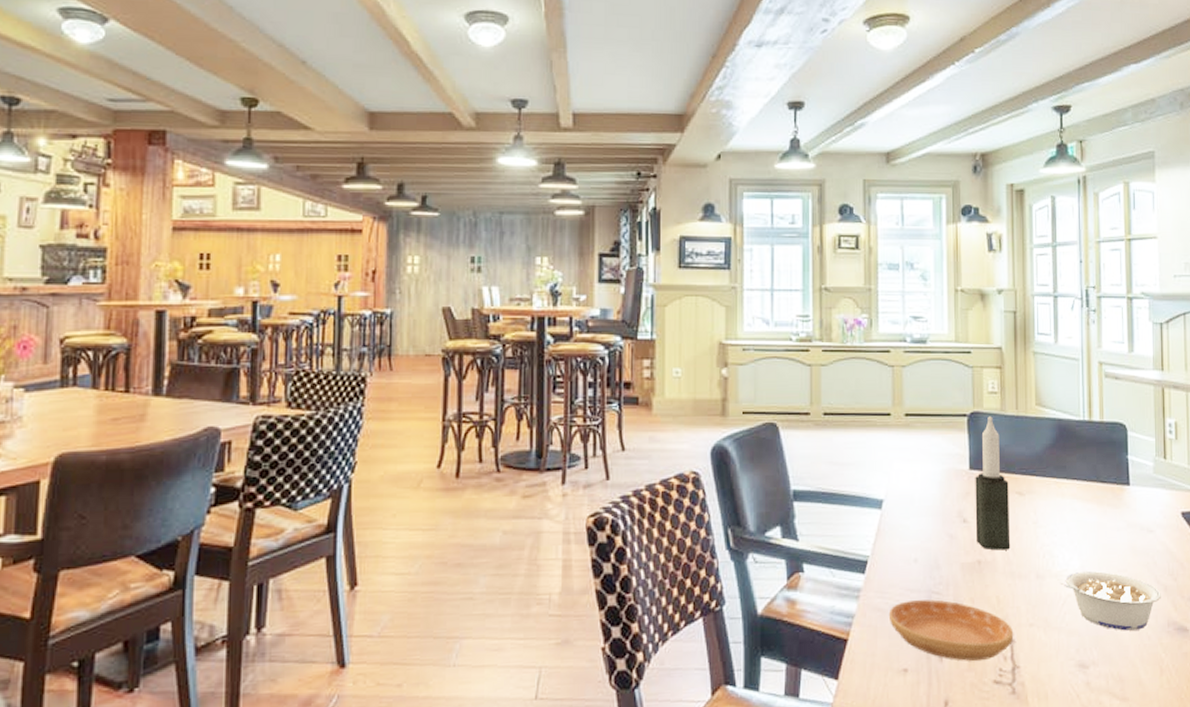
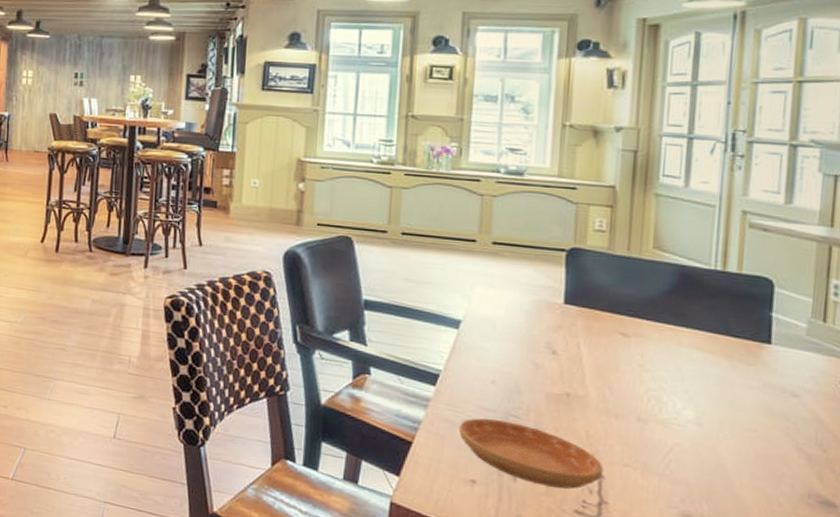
candle: present [975,416,1011,551] -> none [566,254,612,388]
legume: present [1060,570,1161,631] -> none [666,422,802,495]

